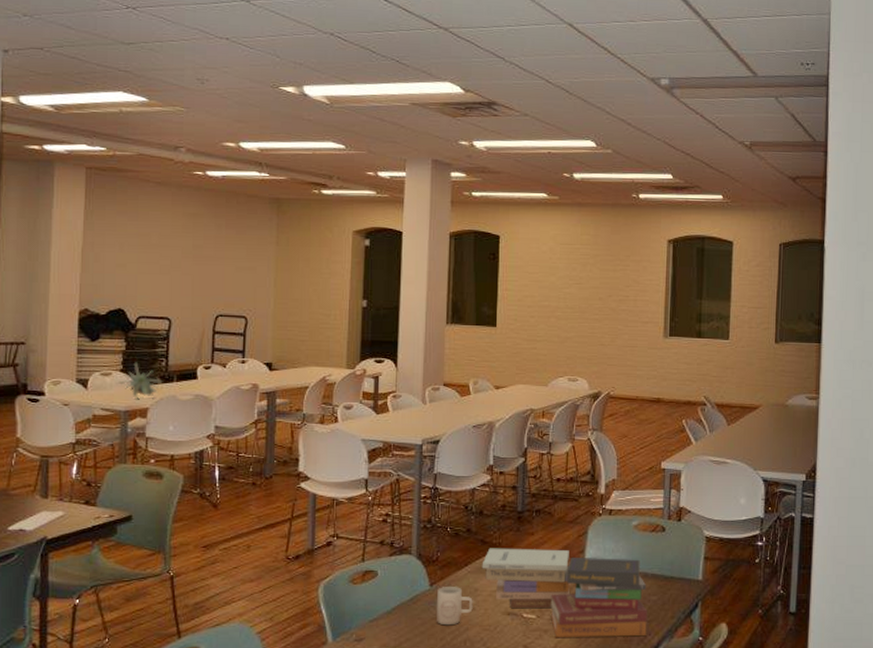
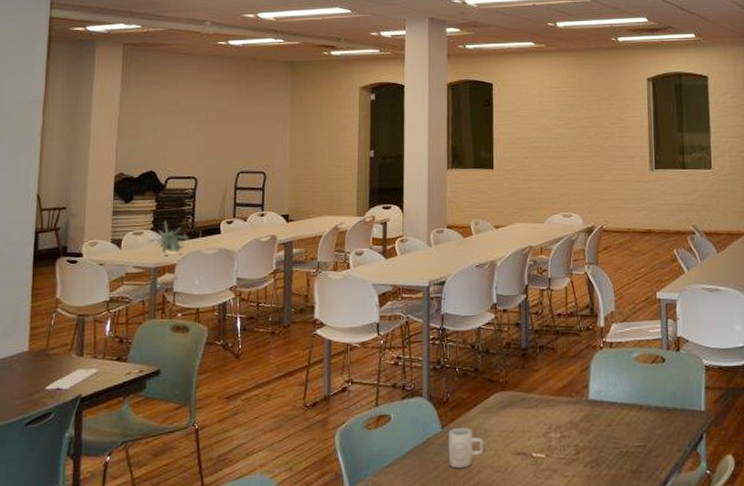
books: present [482,548,571,609] -> none [490,385,578,449]
books: present [550,557,647,637] -> none [558,392,655,476]

